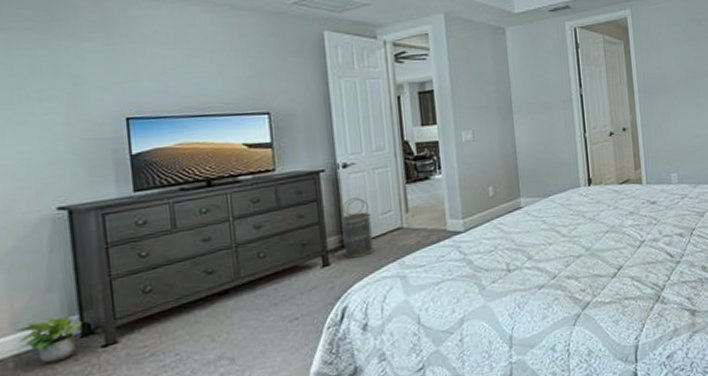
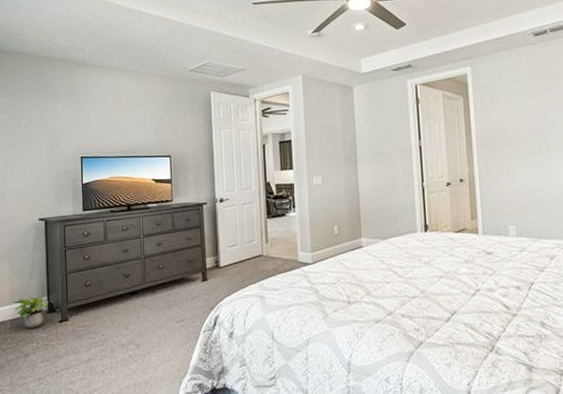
basket: present [341,197,374,259] -> none [217,227,240,277]

